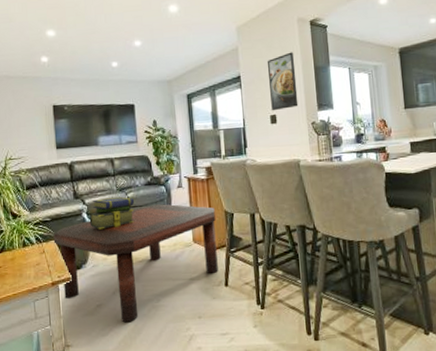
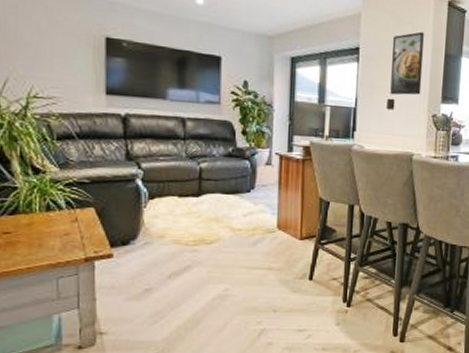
coffee table: present [53,204,218,323] -> none [92,180,308,311]
stack of books: present [89,197,134,230] -> none [145,165,207,202]

